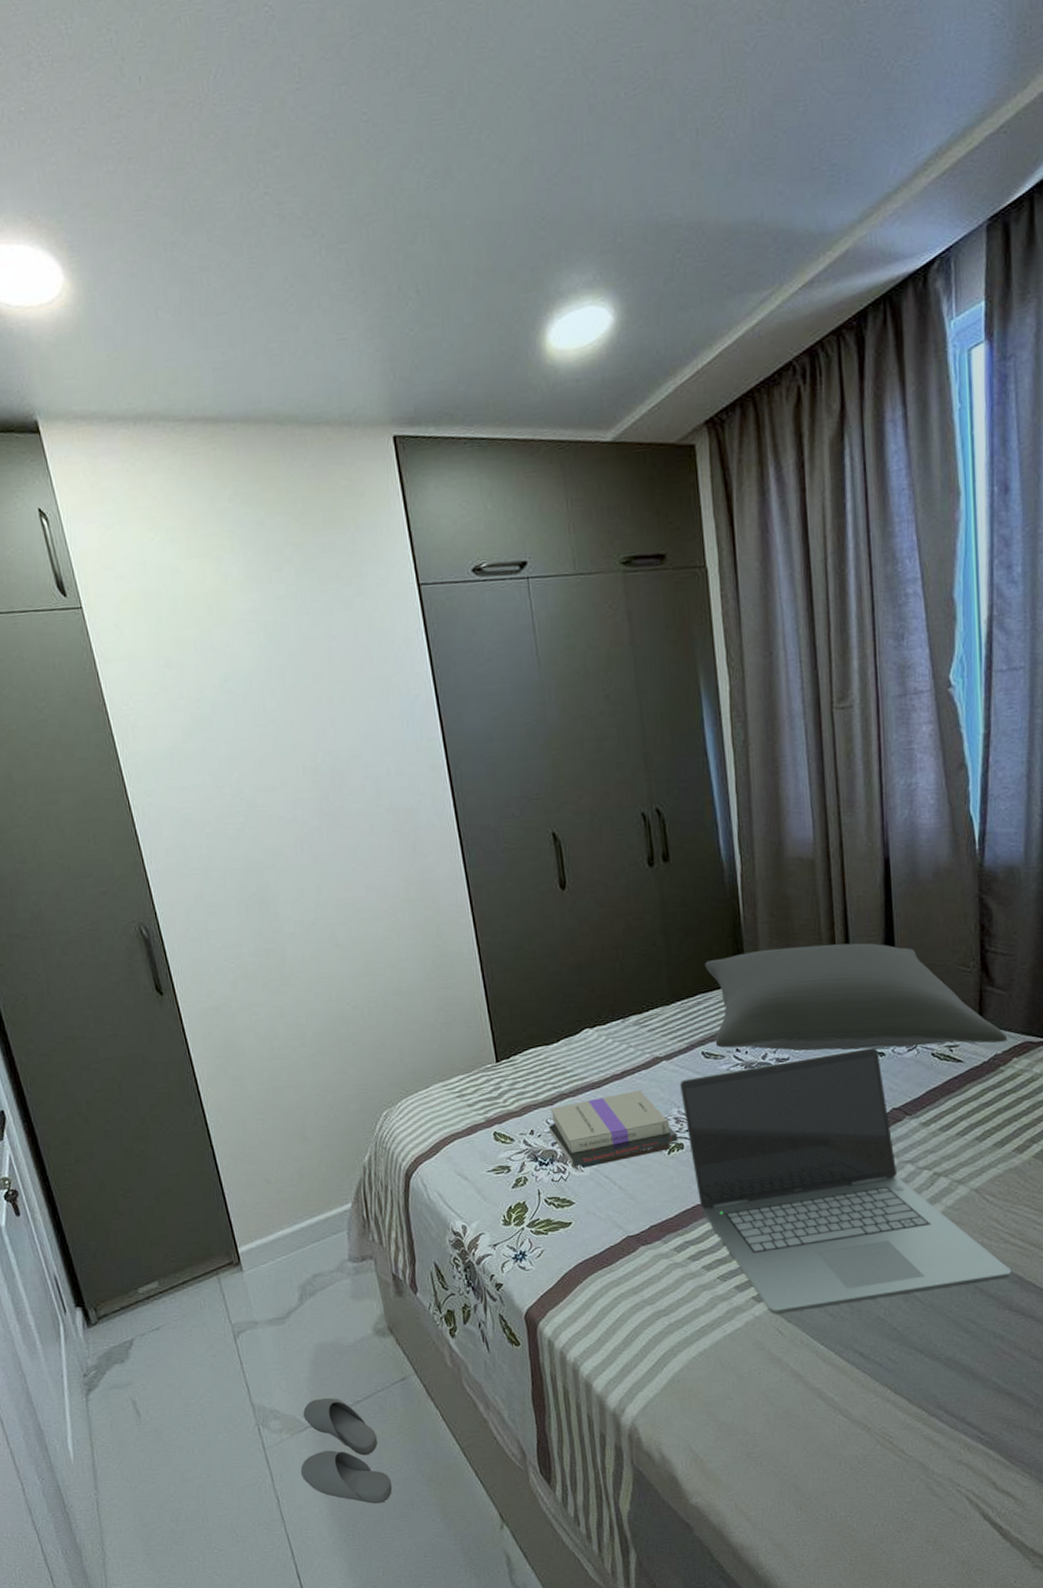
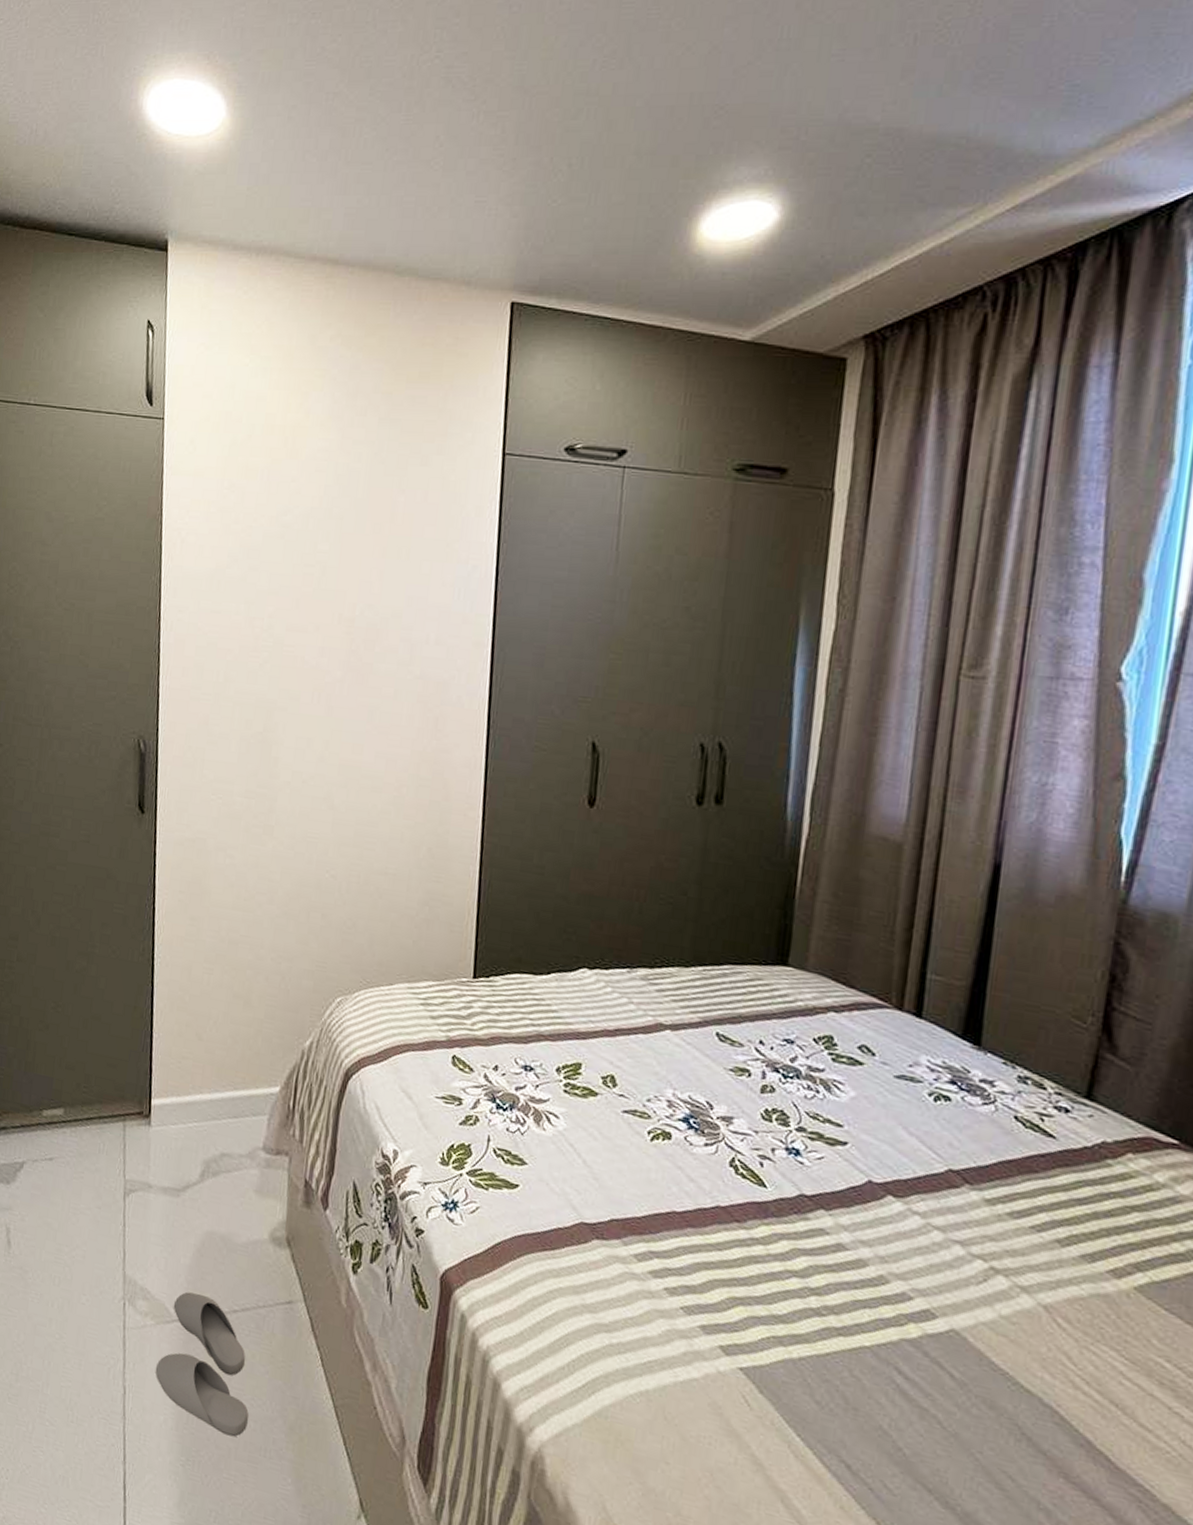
books: present [548,1090,678,1168] -> none [515,1046,667,1136]
laptop: present [680,1047,1012,1314] -> none [676,1058,1078,1436]
pillow: present [705,943,1008,1051] -> none [735,929,1124,1129]

